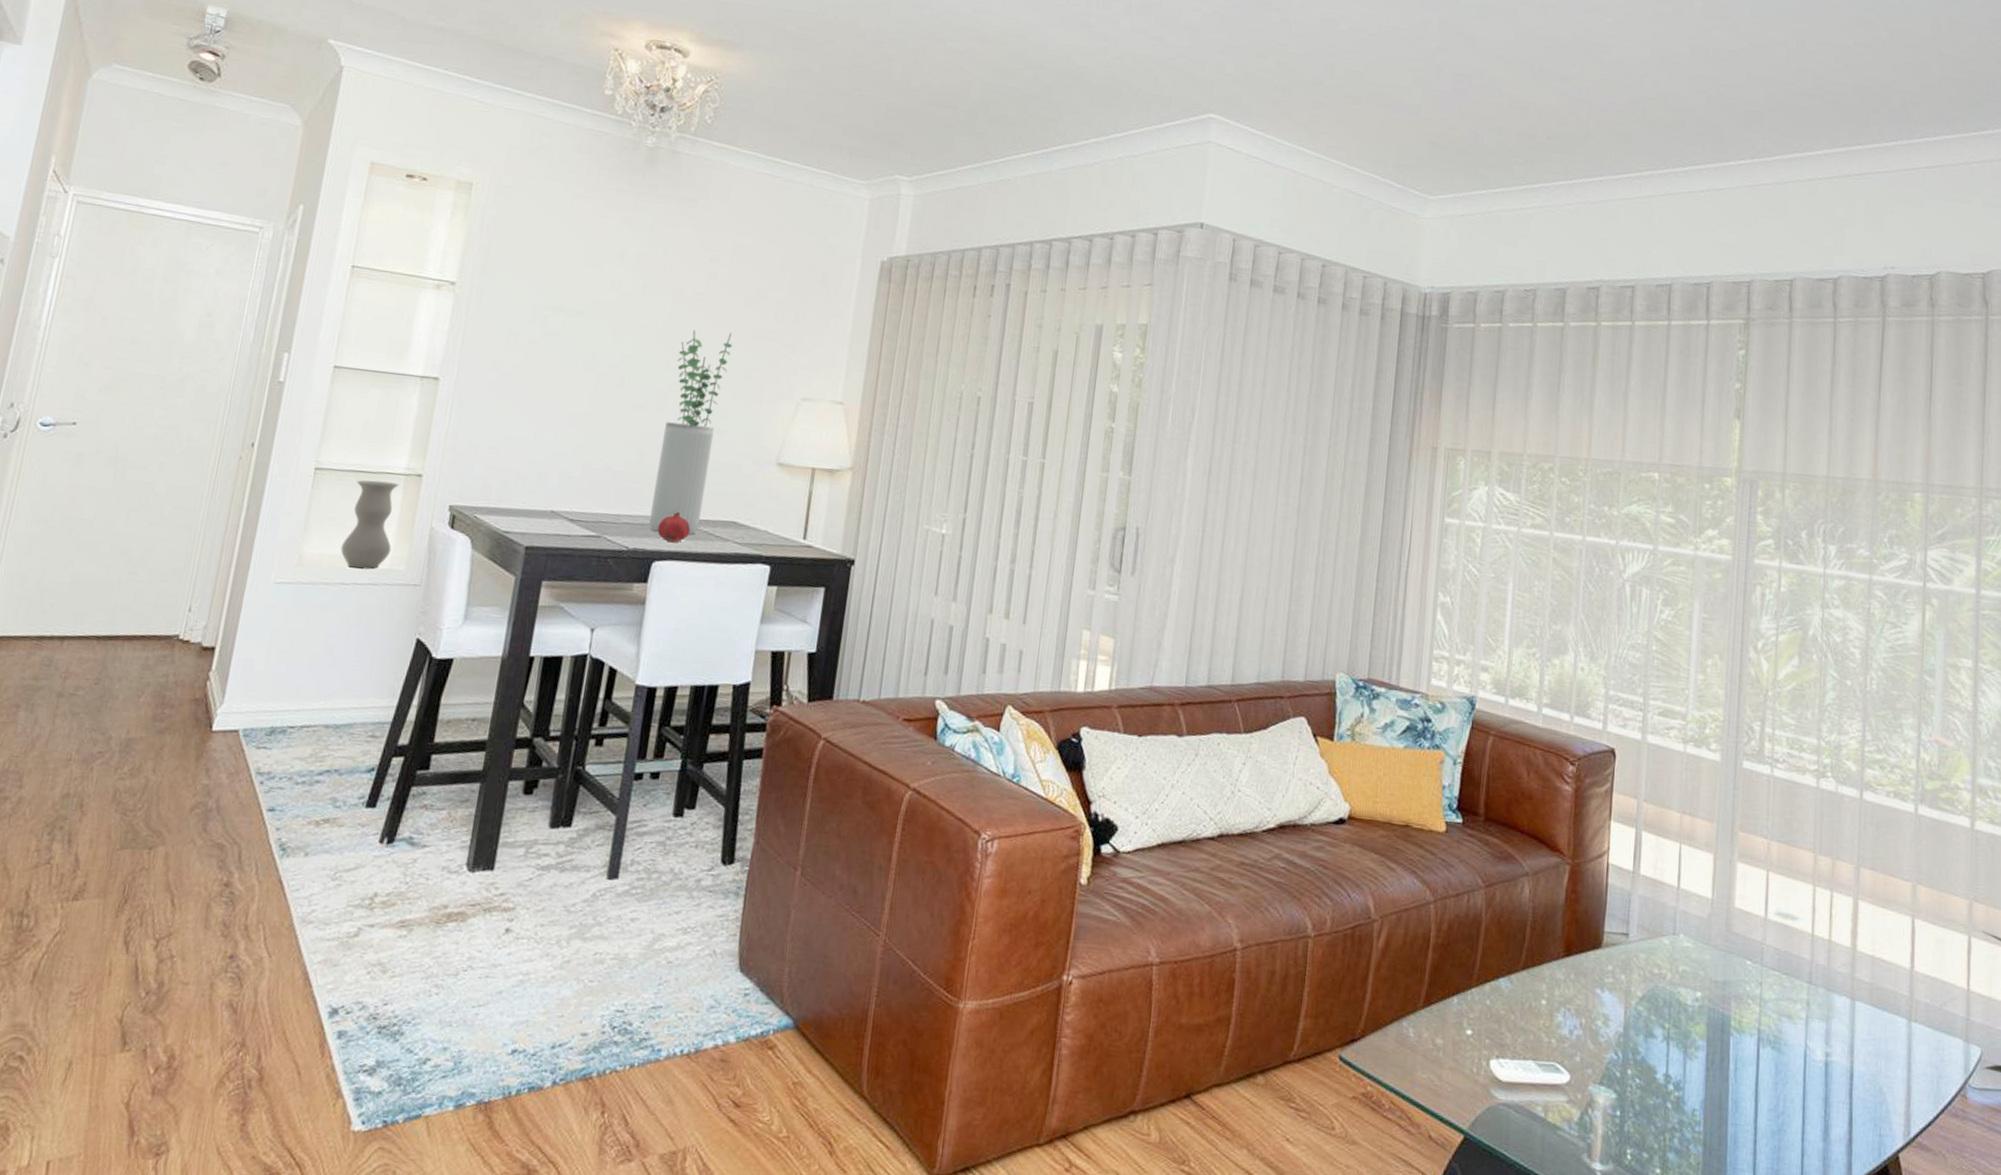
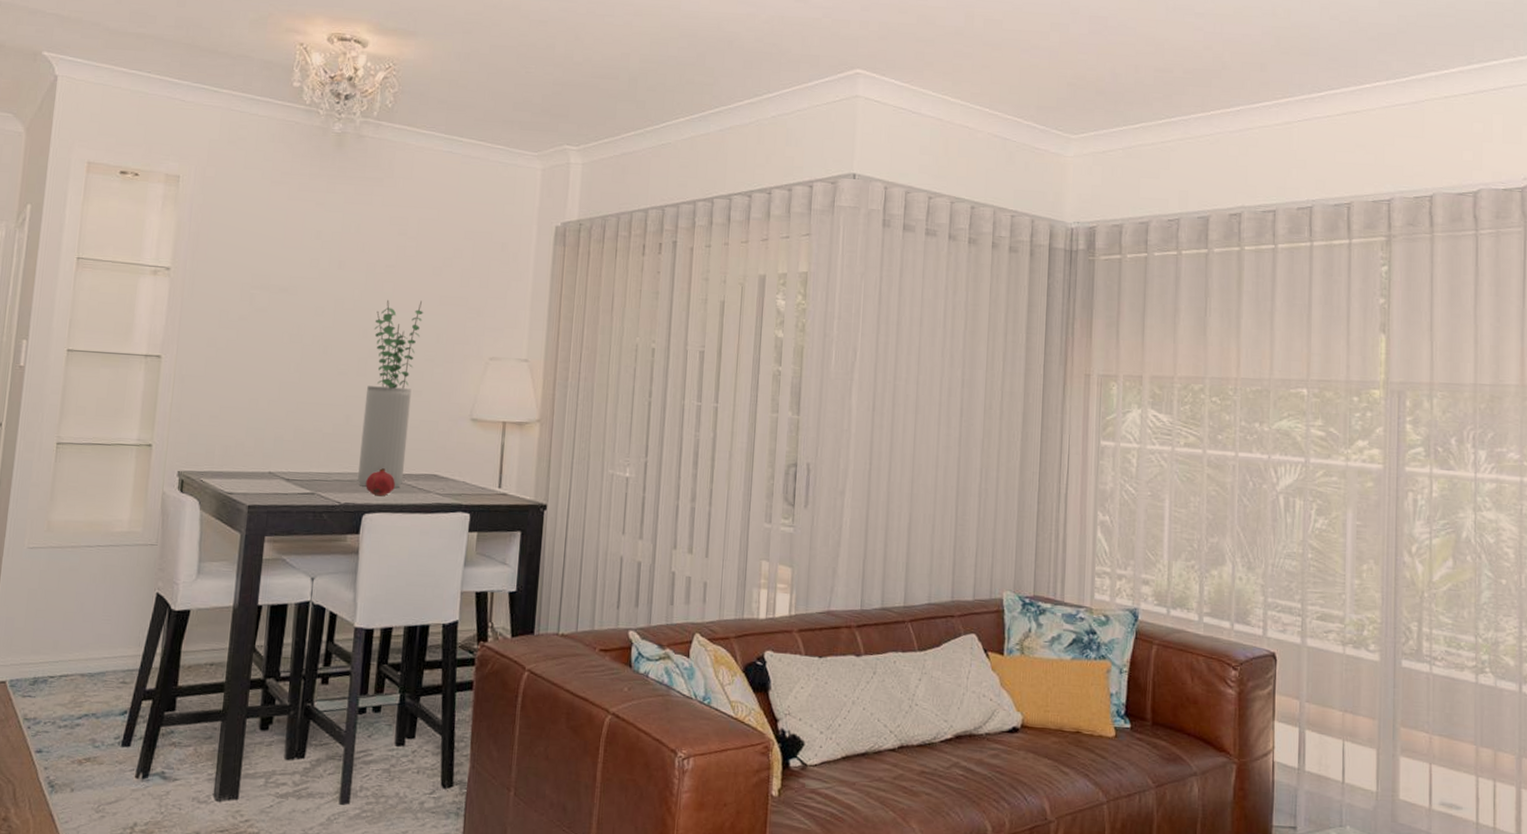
vase: present [340,480,400,570] -> none [84,451,132,533]

